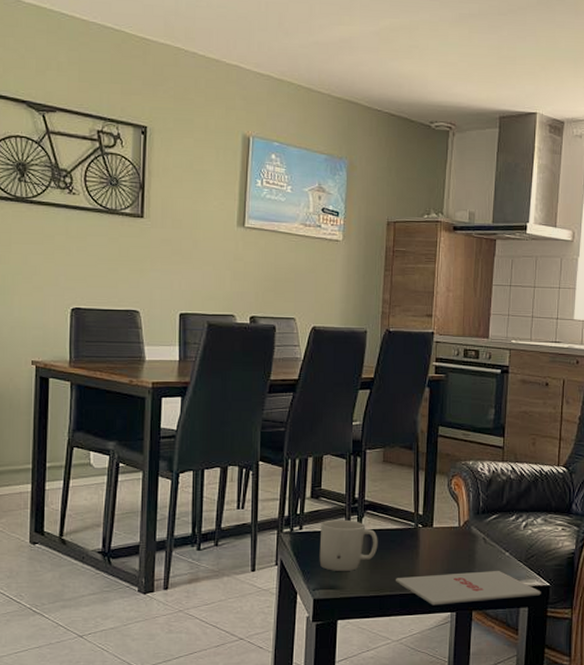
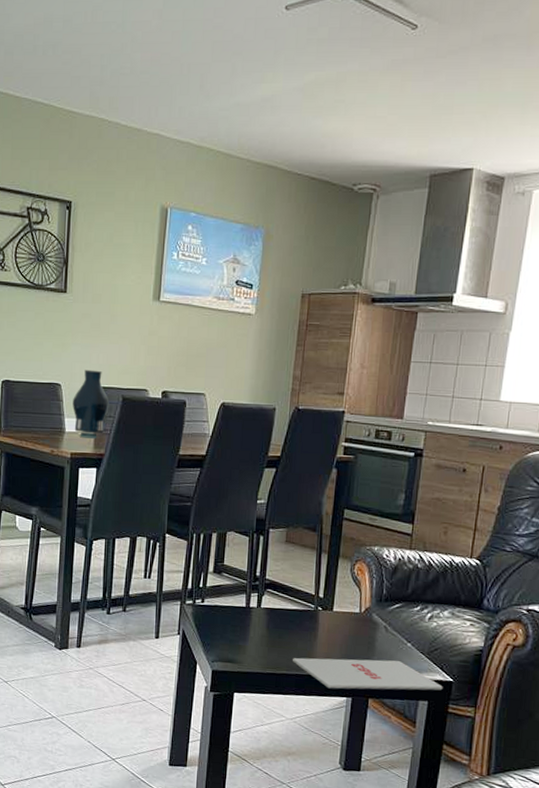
vase: none [153,296,194,367] -> present [73,369,109,439]
mug: present [319,519,378,571] -> none [219,595,277,647]

